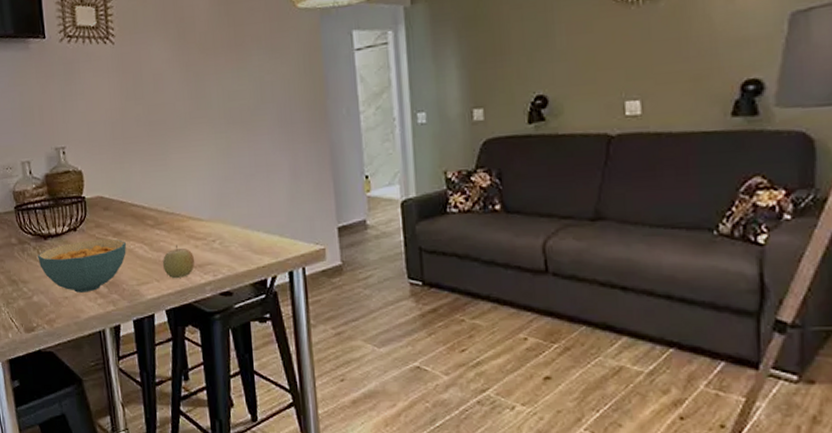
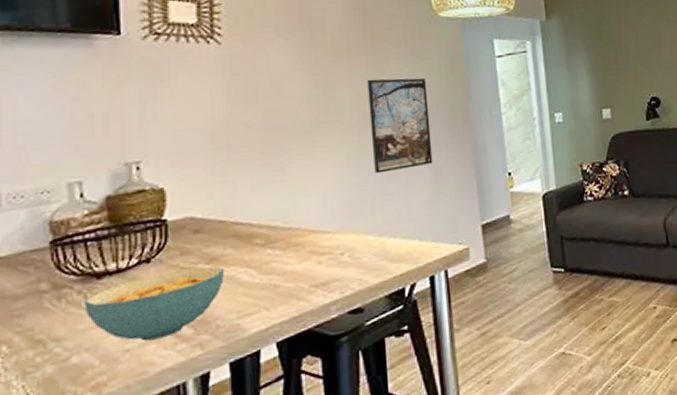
fruit: present [162,245,194,279] -> none [274,264,317,304]
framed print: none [231,74,292,169] -> present [367,78,433,174]

